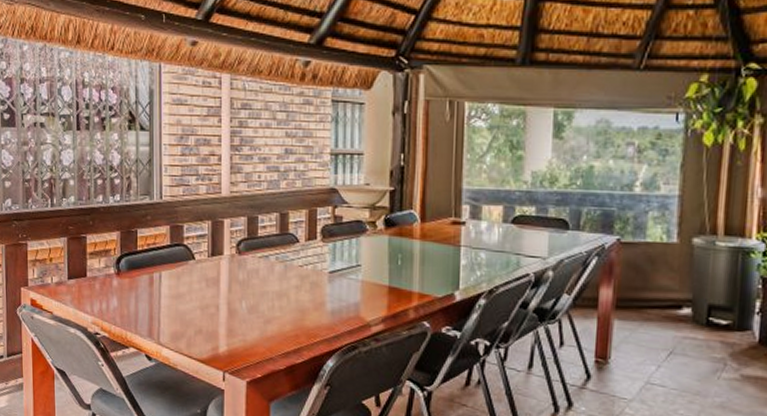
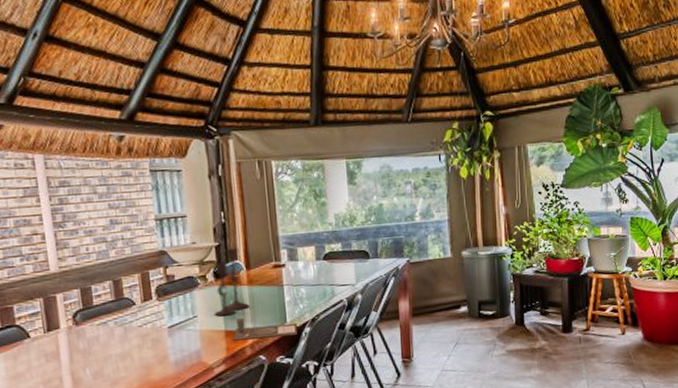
candlestick: none [380,195,419,271] -> present [214,247,249,317]
place setting: none [396,276,471,305] -> present [232,318,298,341]

